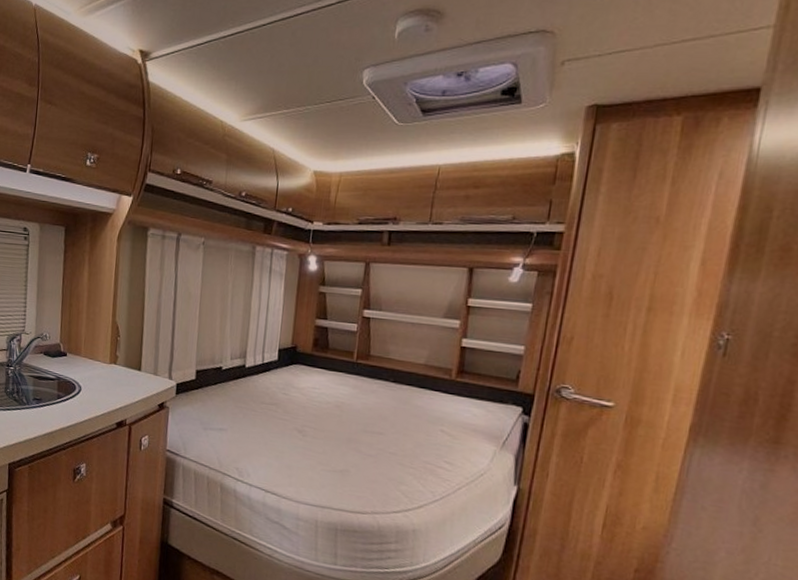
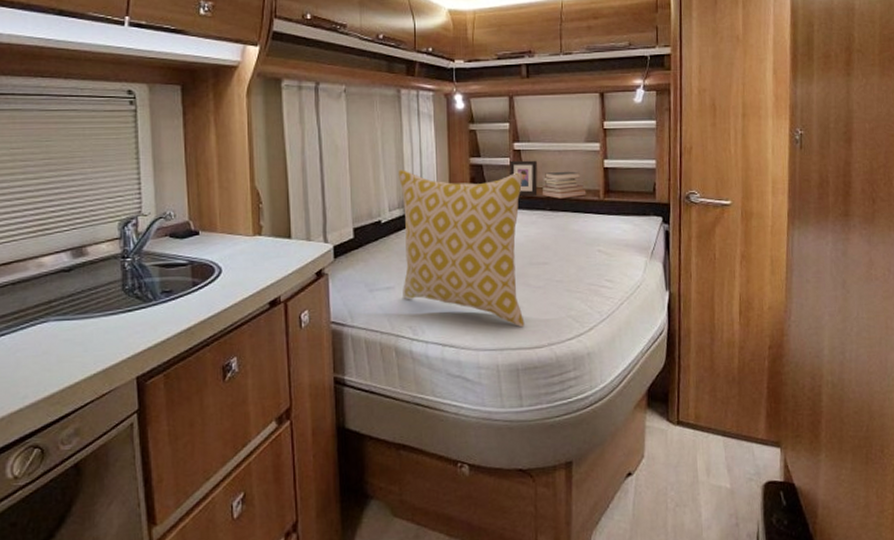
pillow: none [234,322,369,490] -> present [399,170,525,327]
picture frame: none [355,327,386,365] -> present [509,160,538,196]
books: none [386,344,437,373] -> present [541,171,587,199]

